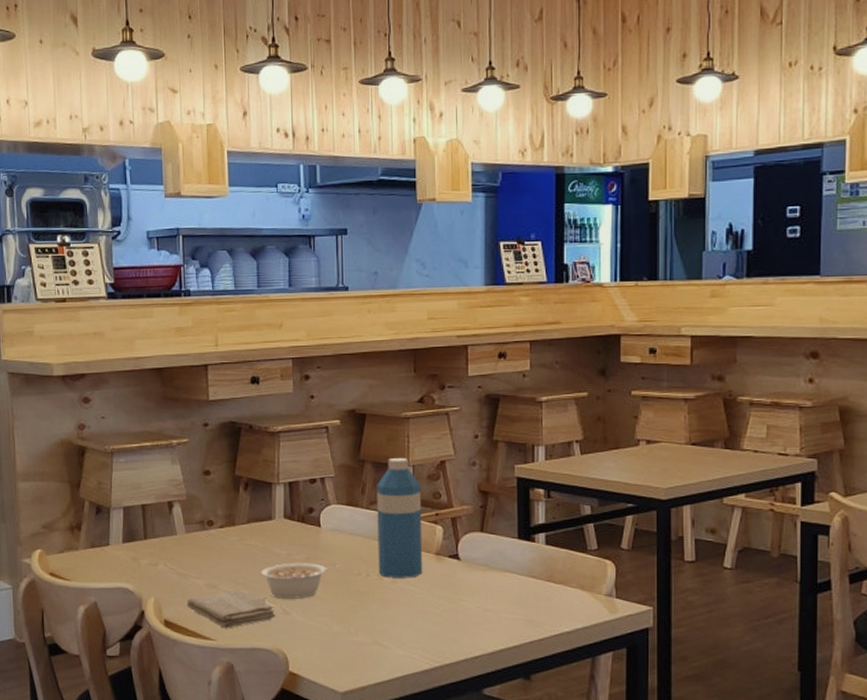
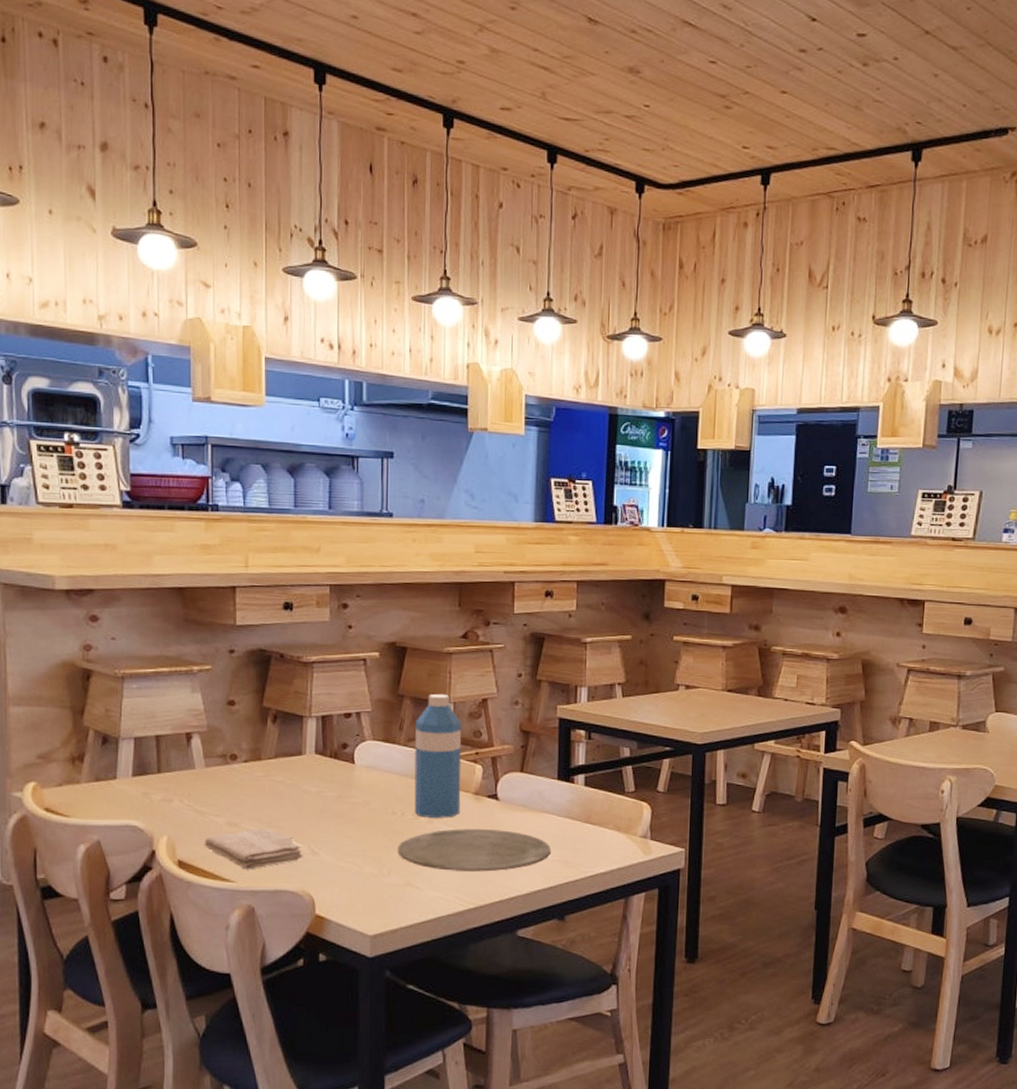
legume: present [260,563,338,599] -> none [287,800,372,838]
plate: none [364,588,515,631] -> present [397,829,552,872]

